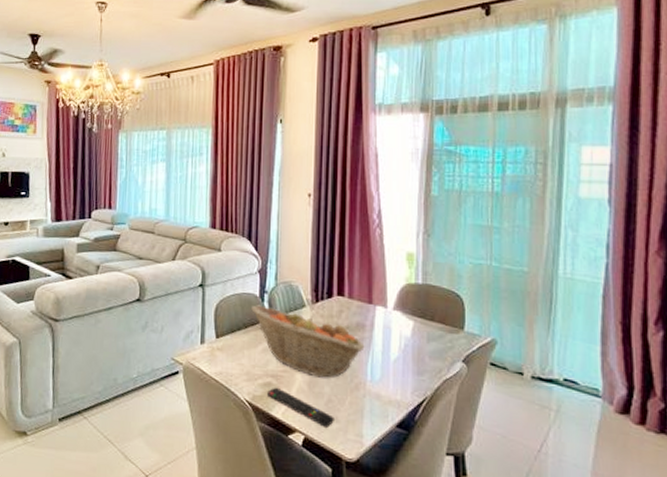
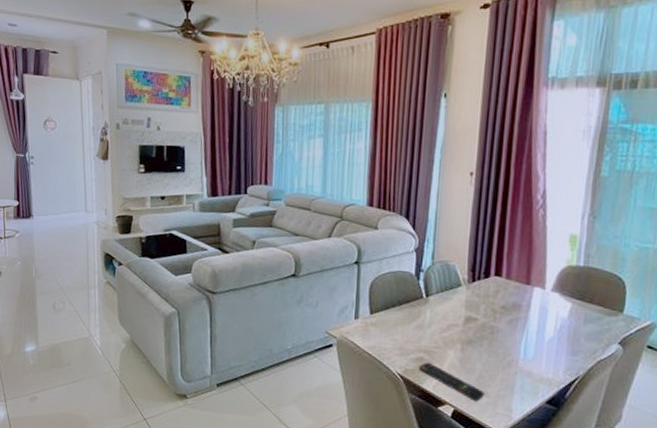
fruit basket: present [251,305,365,378] -> none [406,283,520,355]

